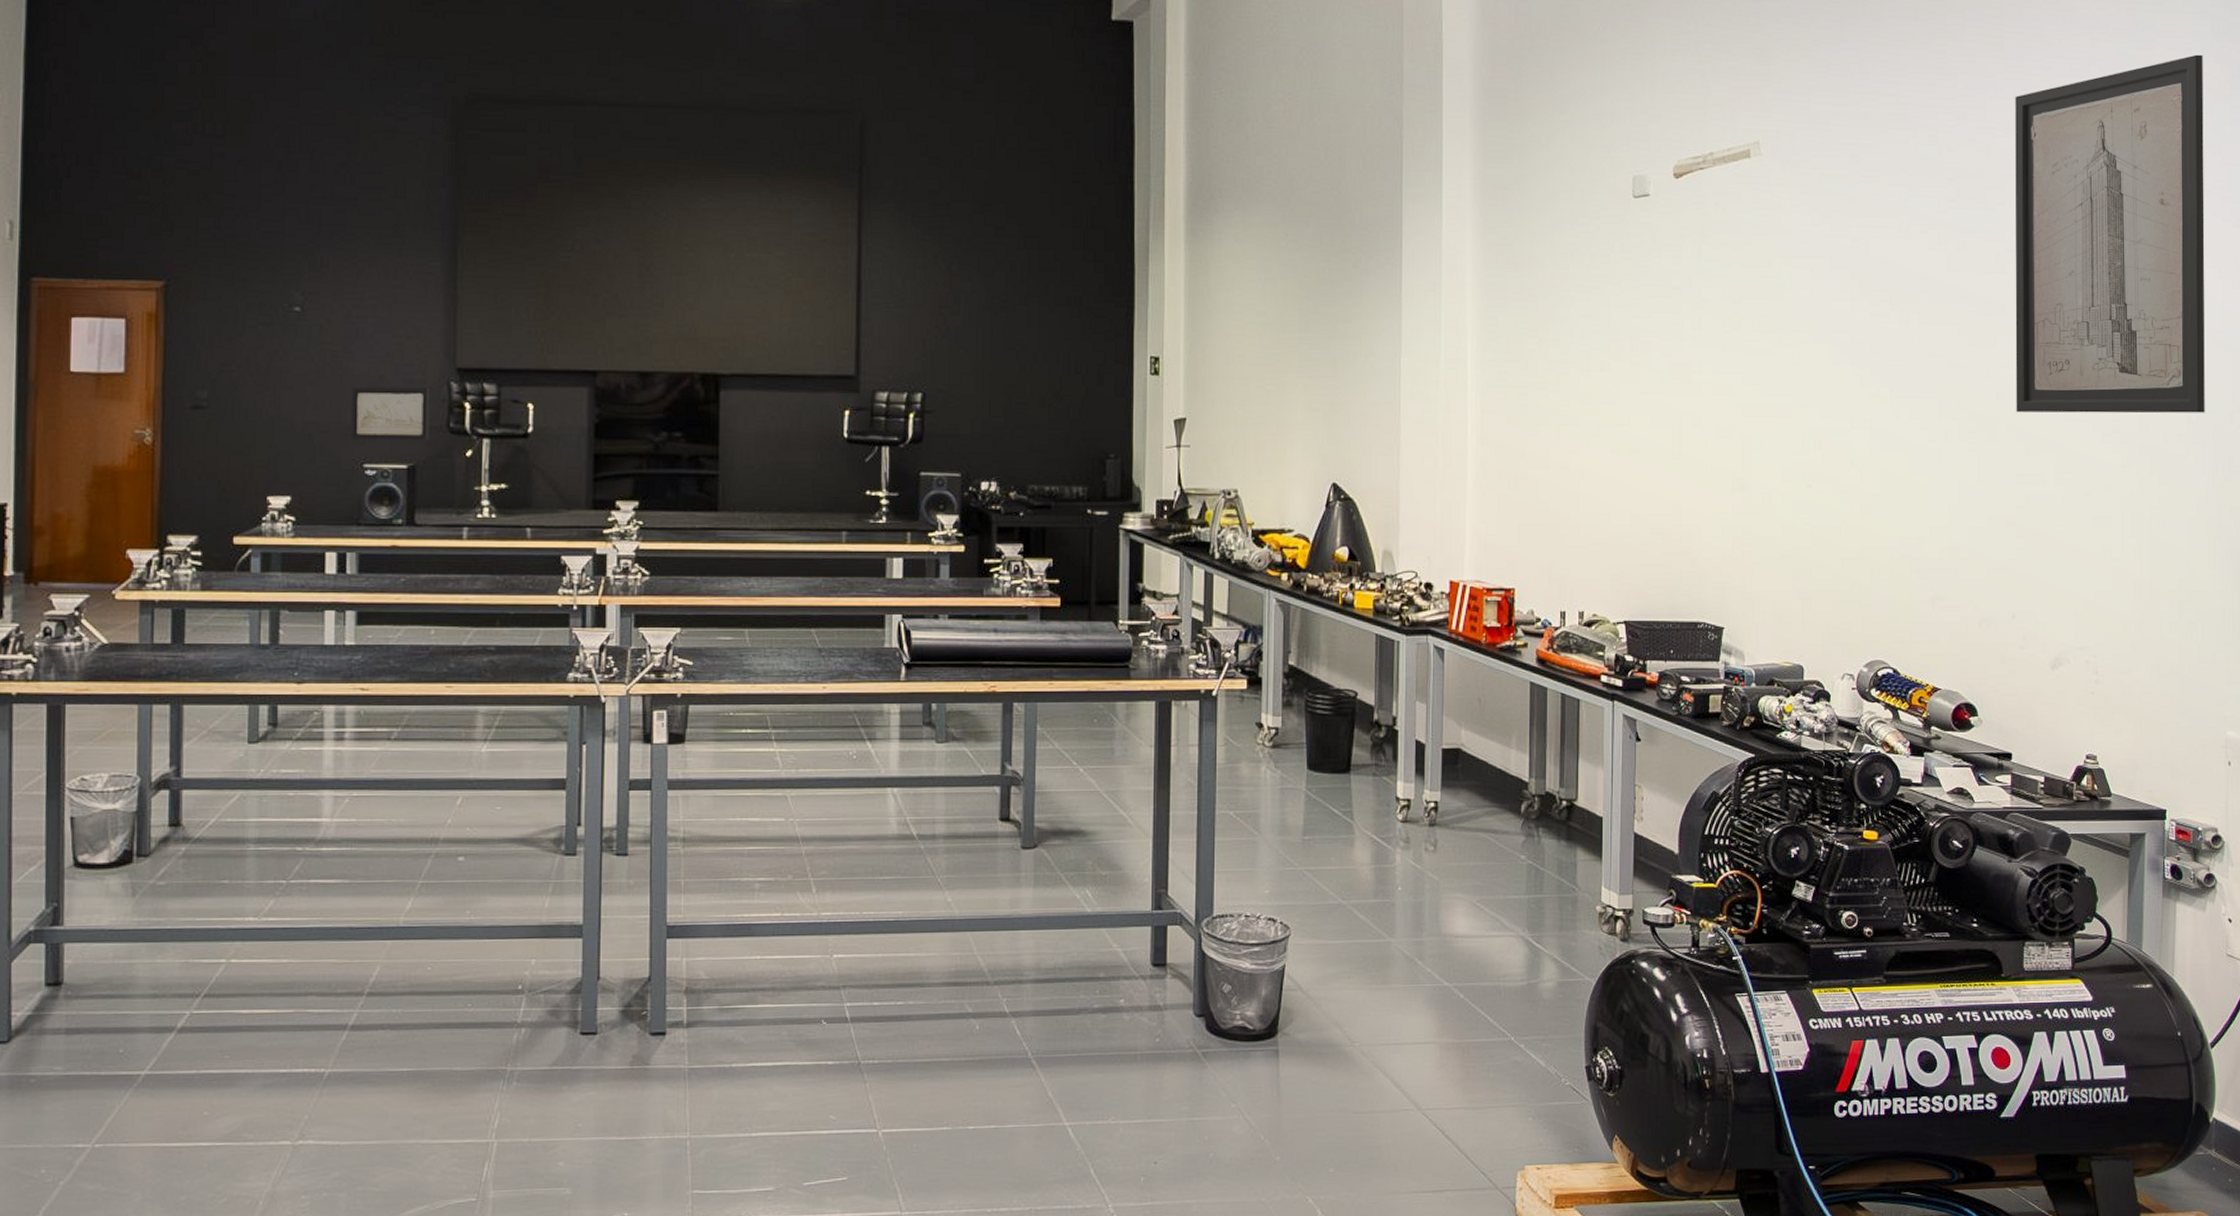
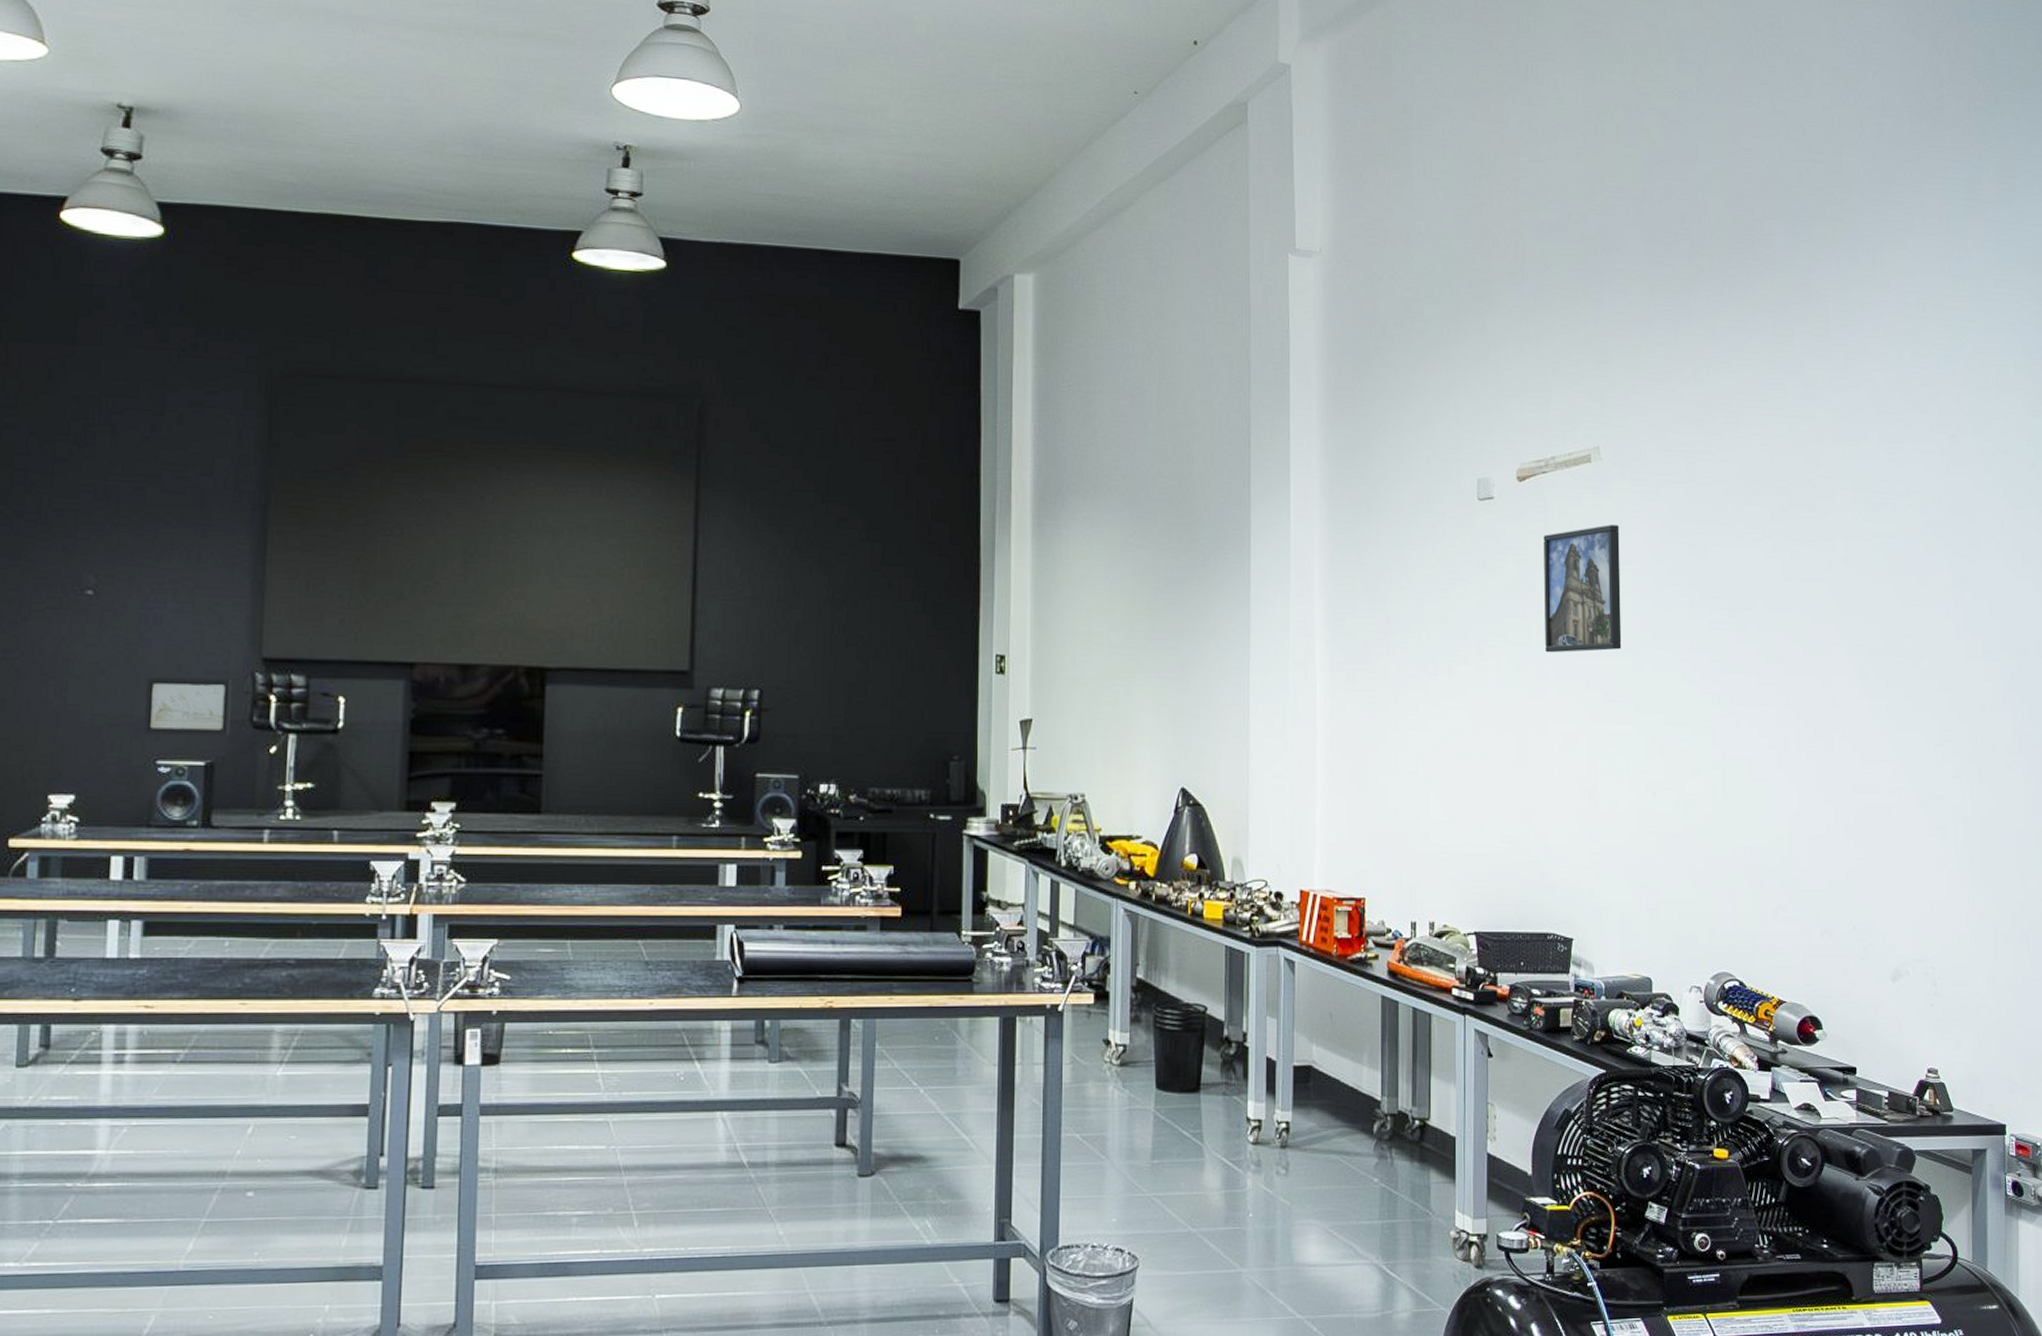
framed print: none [1700,220,1779,348] -> present [1543,525,1622,653]
wall art: present [2015,54,2205,414] -> none [1842,371,2030,724]

